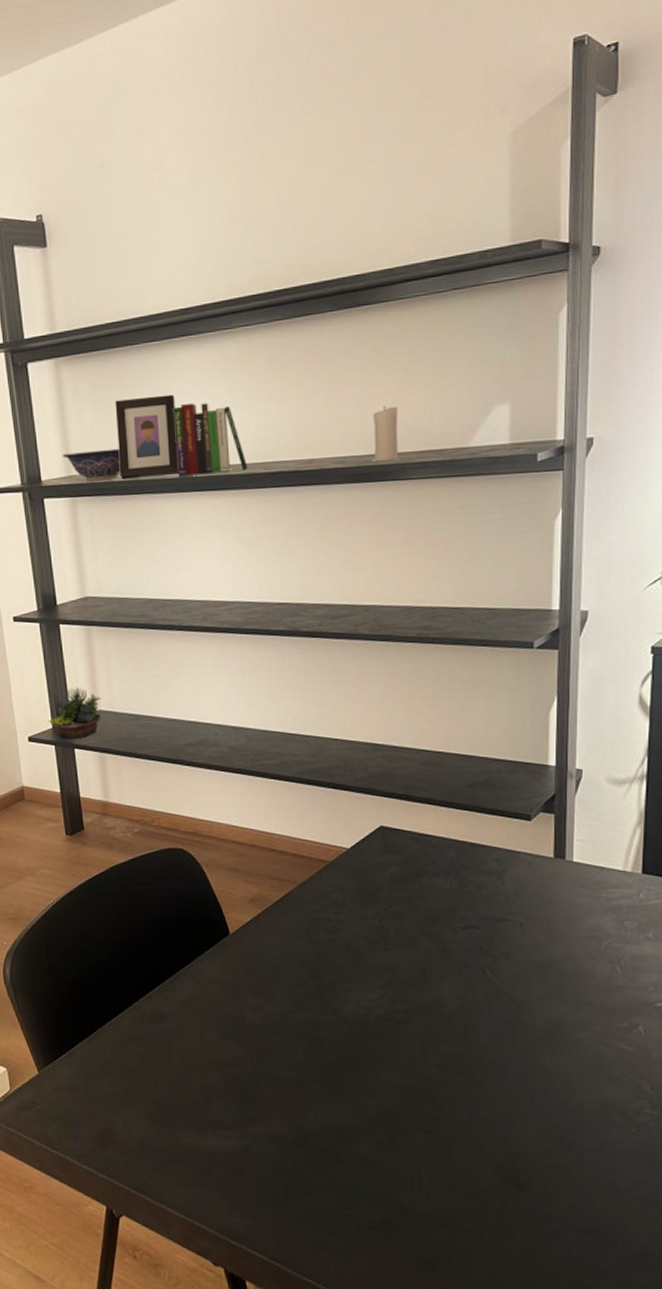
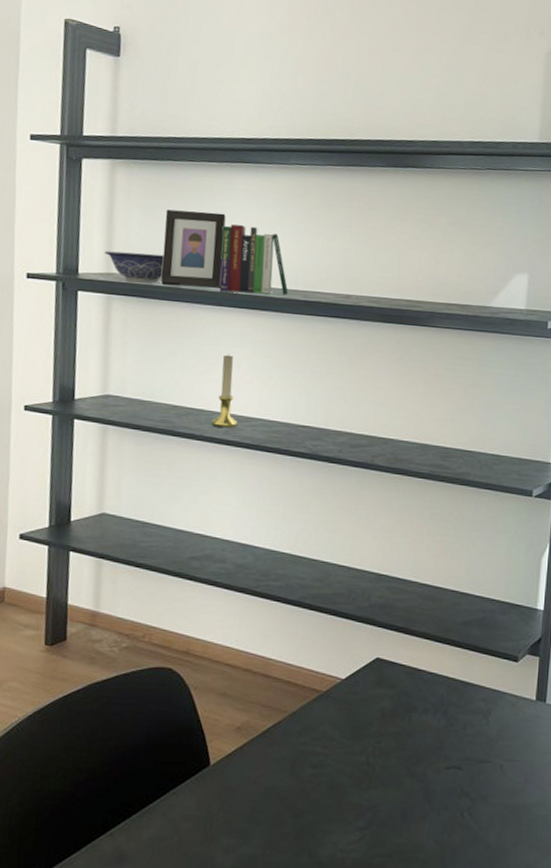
succulent planter: present [48,686,101,739] -> none [45,485,107,541]
candle holder: none [188,539,214,615] -> present [211,353,238,428]
candle: present [371,405,399,463] -> none [403,257,431,309]

